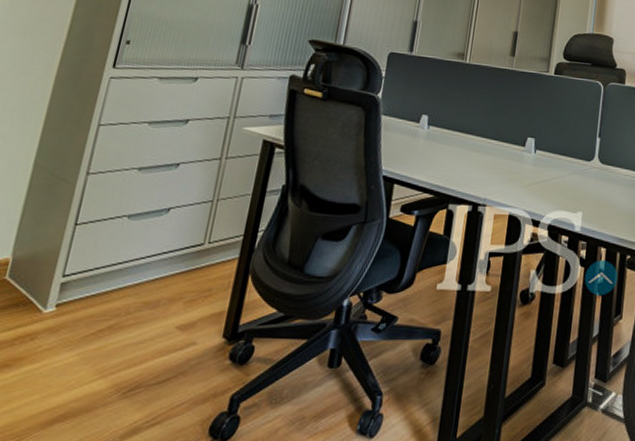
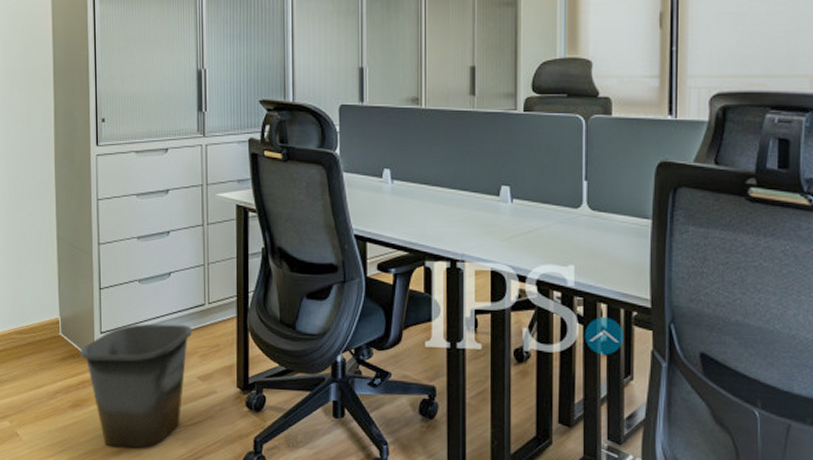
waste bin: none [26,265,183,417] -> present [80,324,193,448]

